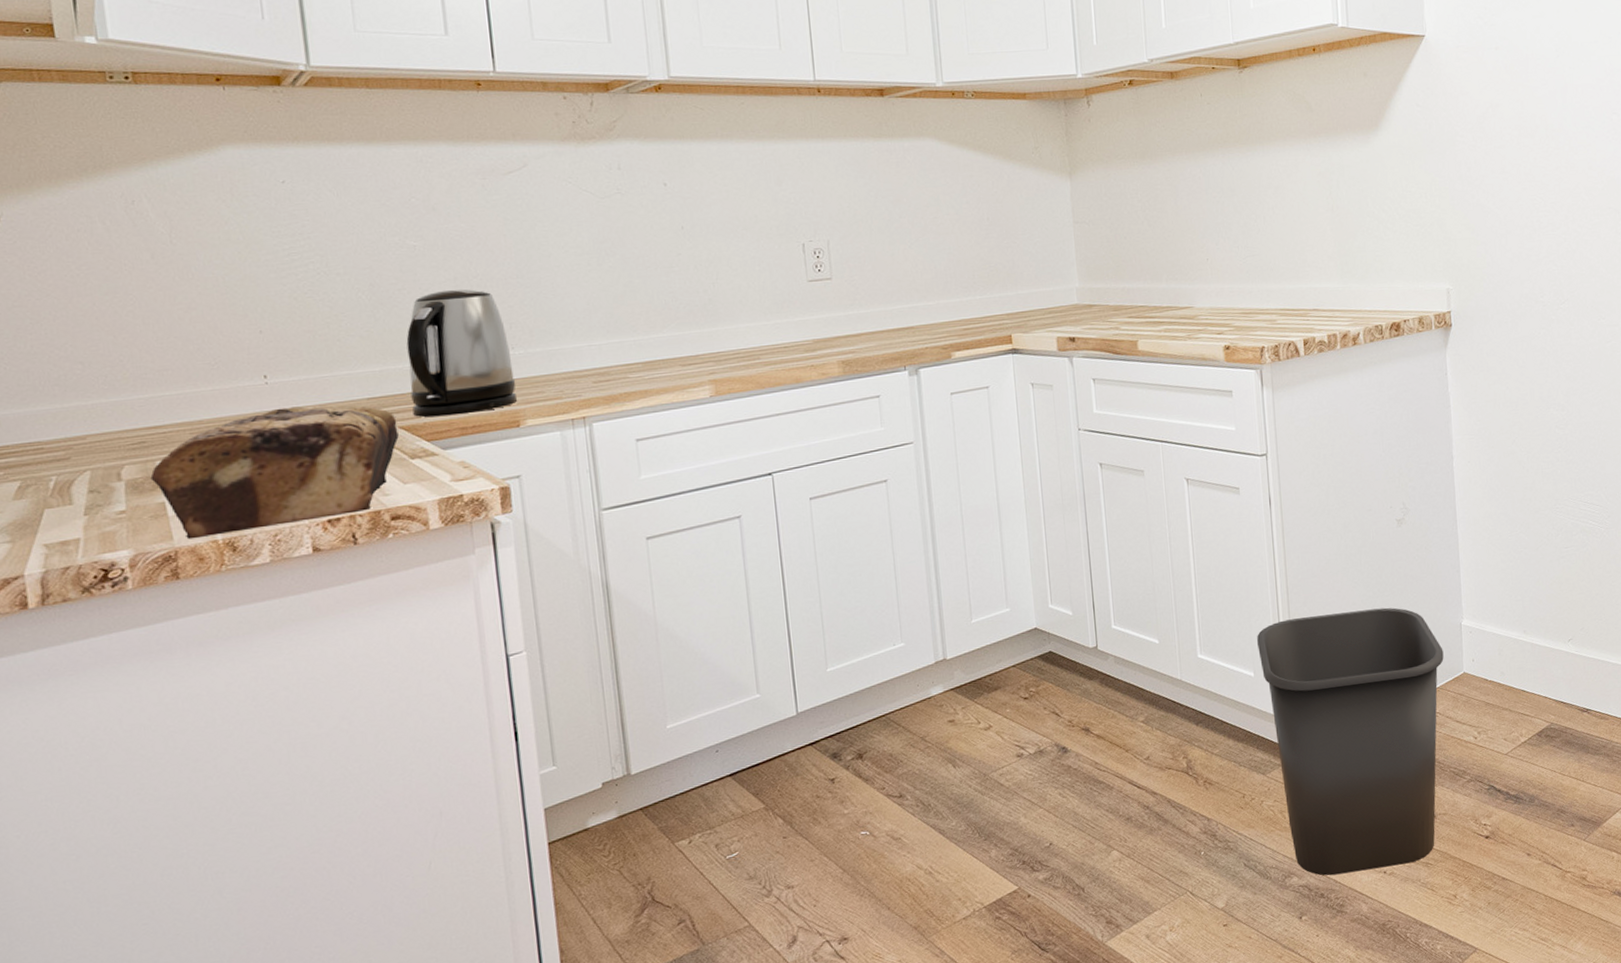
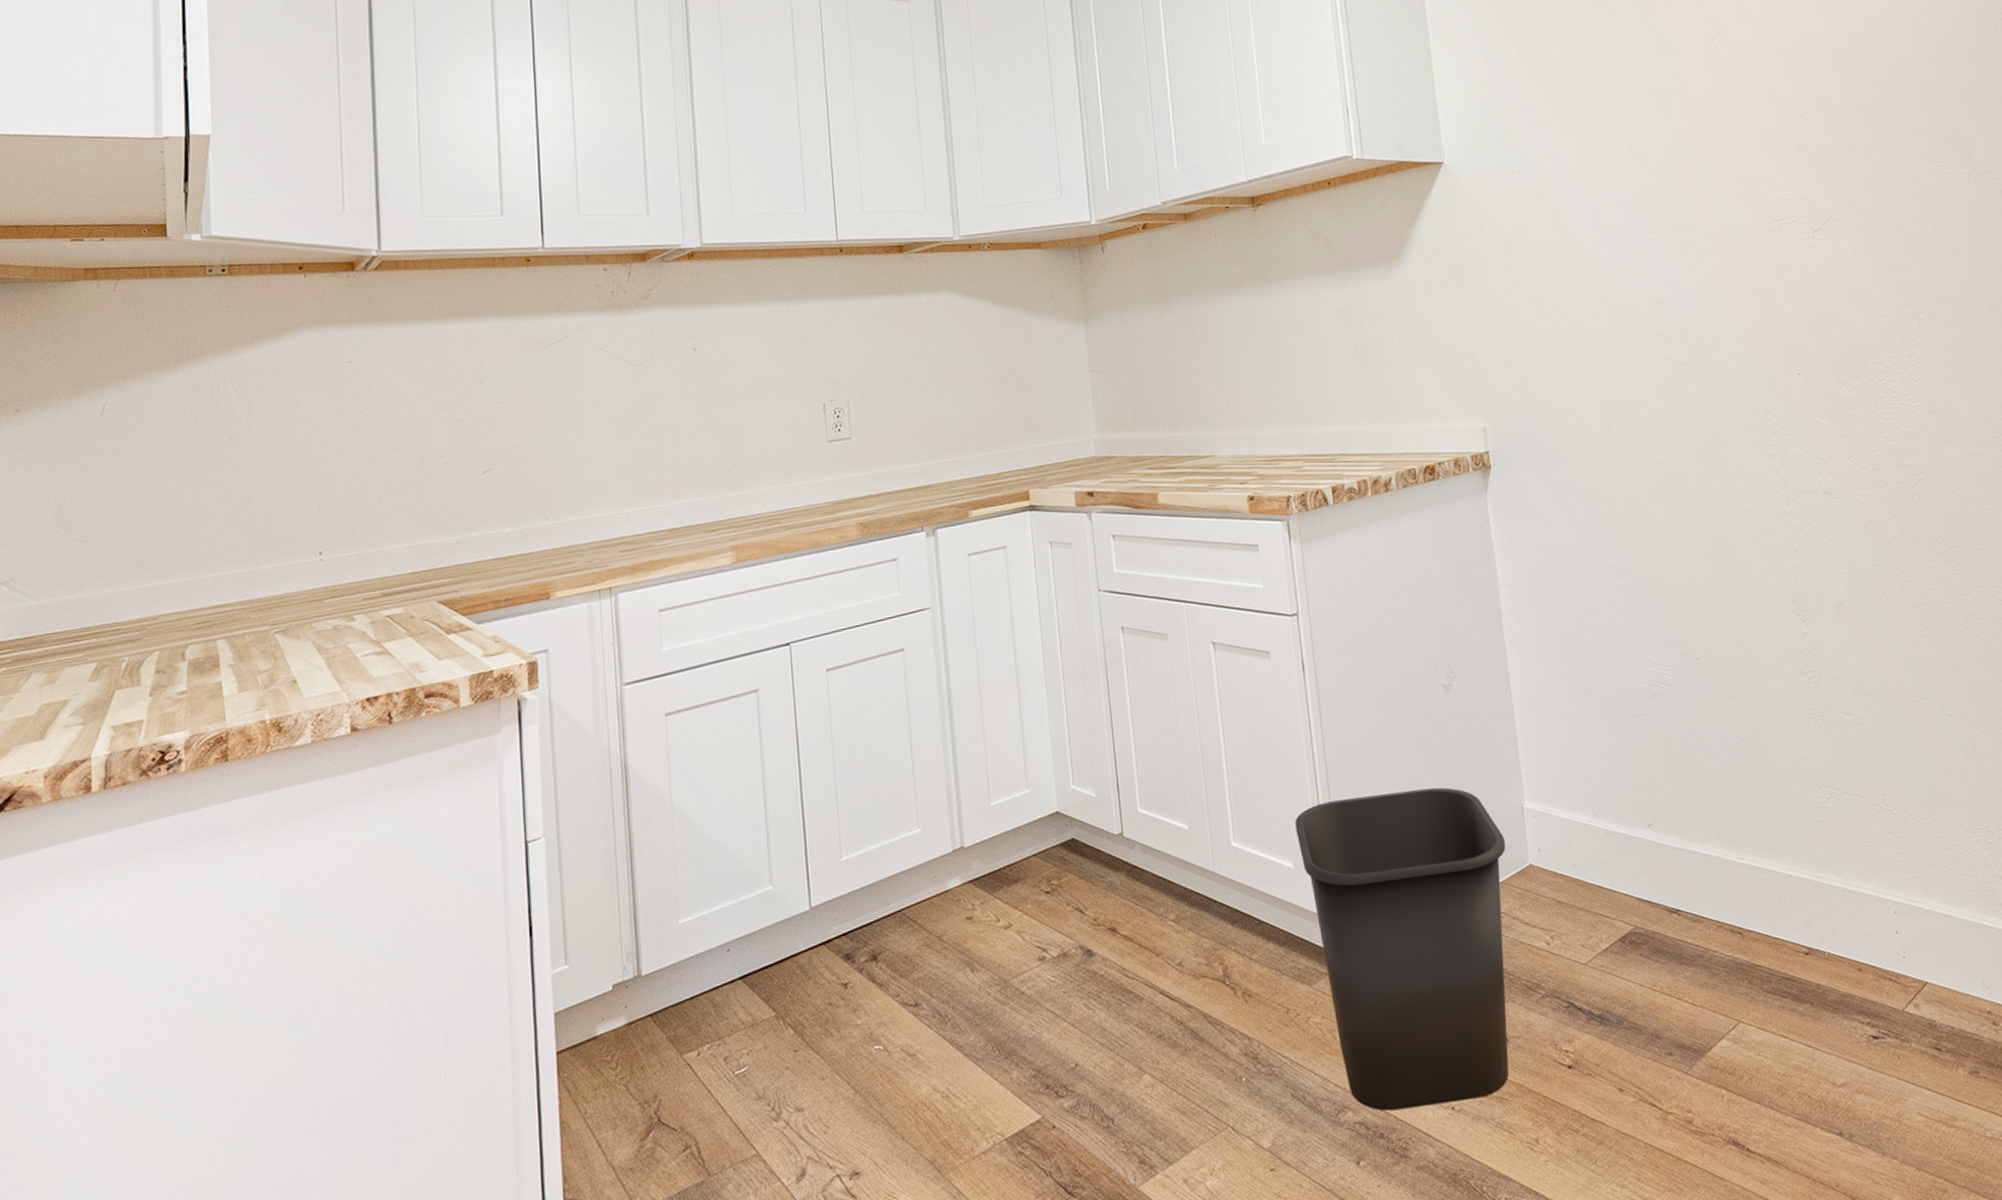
bread loaf: present [150,405,399,540] -> none [211,580,437,720]
kettle: present [406,288,518,417] -> none [449,460,549,591]

